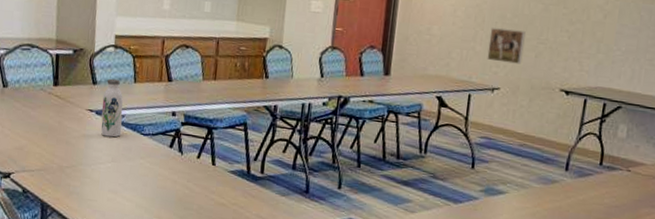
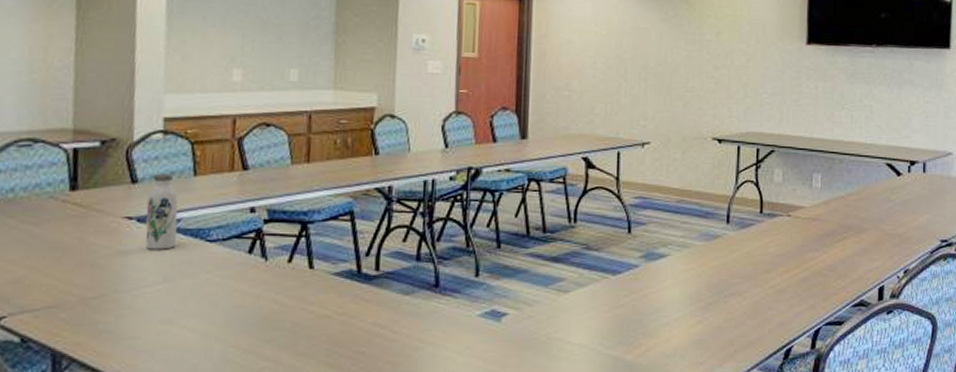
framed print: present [487,28,526,64] -> none [633,79,671,115]

